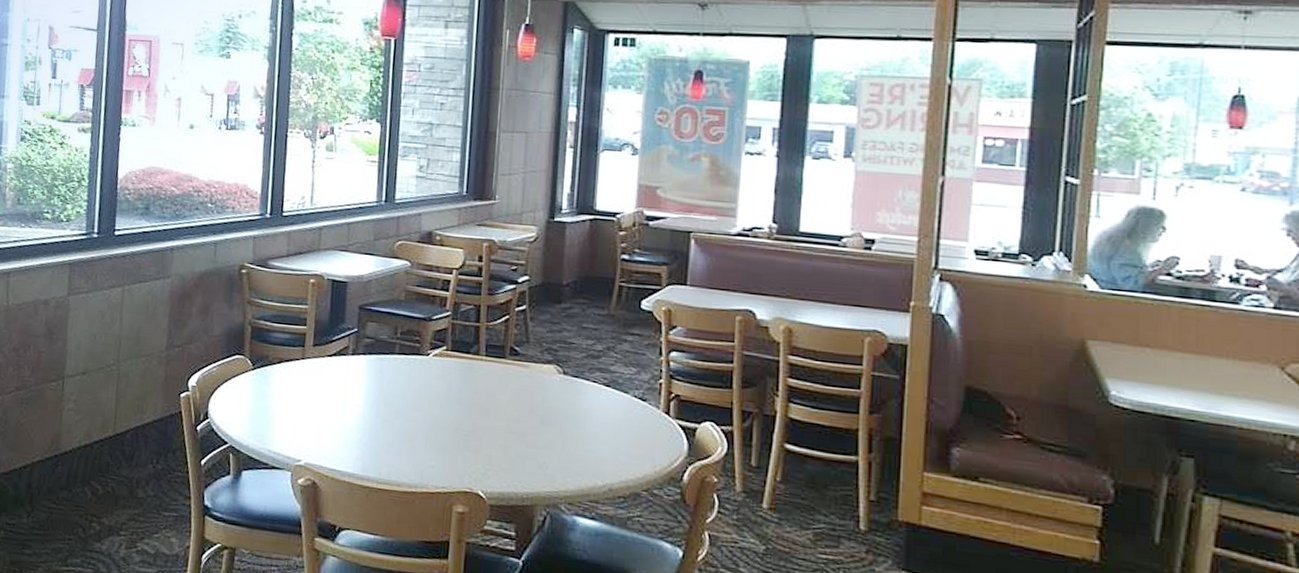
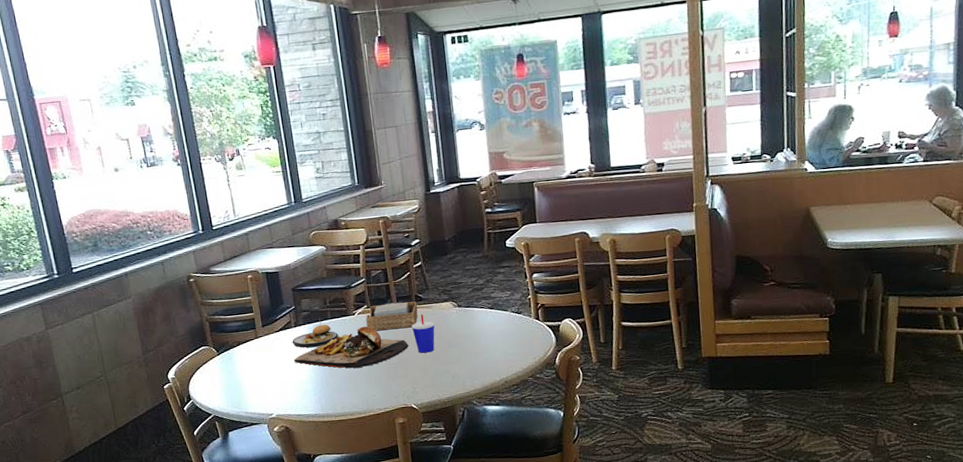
food tray: none [342,372,490,426] -> present [294,326,409,368]
burger: none [344,350,404,387] -> present [292,318,339,348]
napkin holder: none [441,349,511,388] -> present [365,301,418,331]
beverage cup: none [498,372,528,426] -> present [412,314,435,353]

